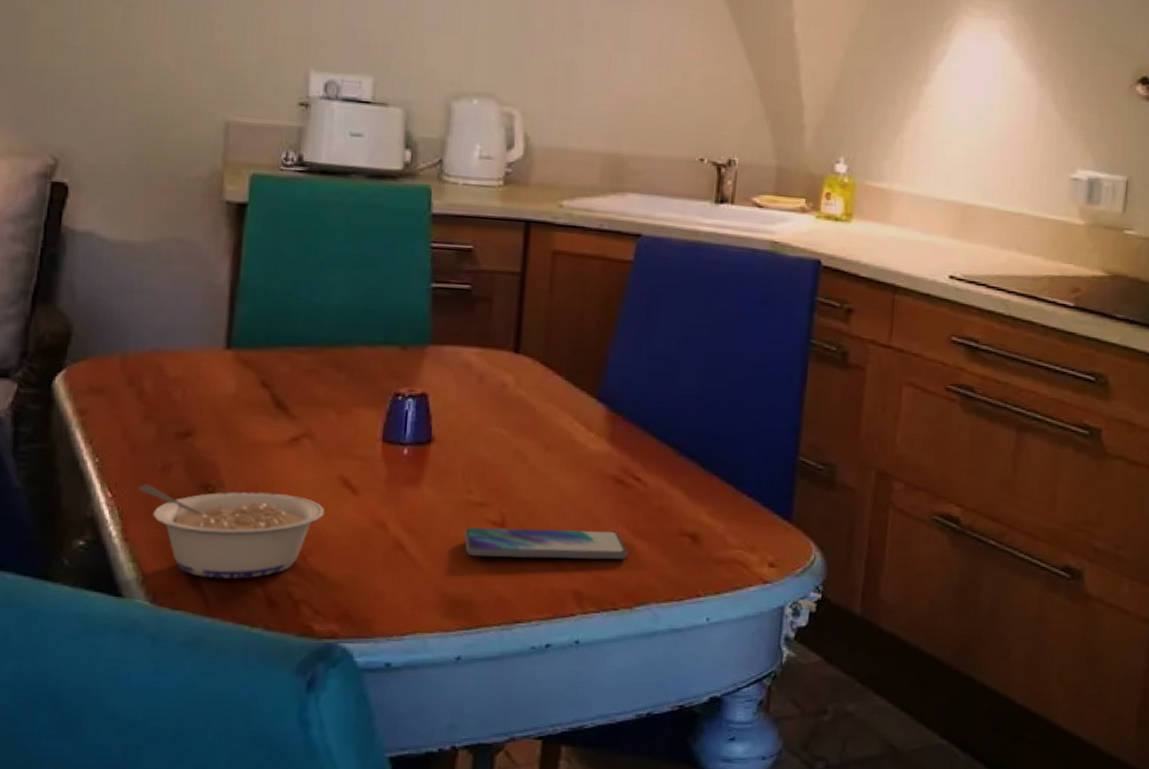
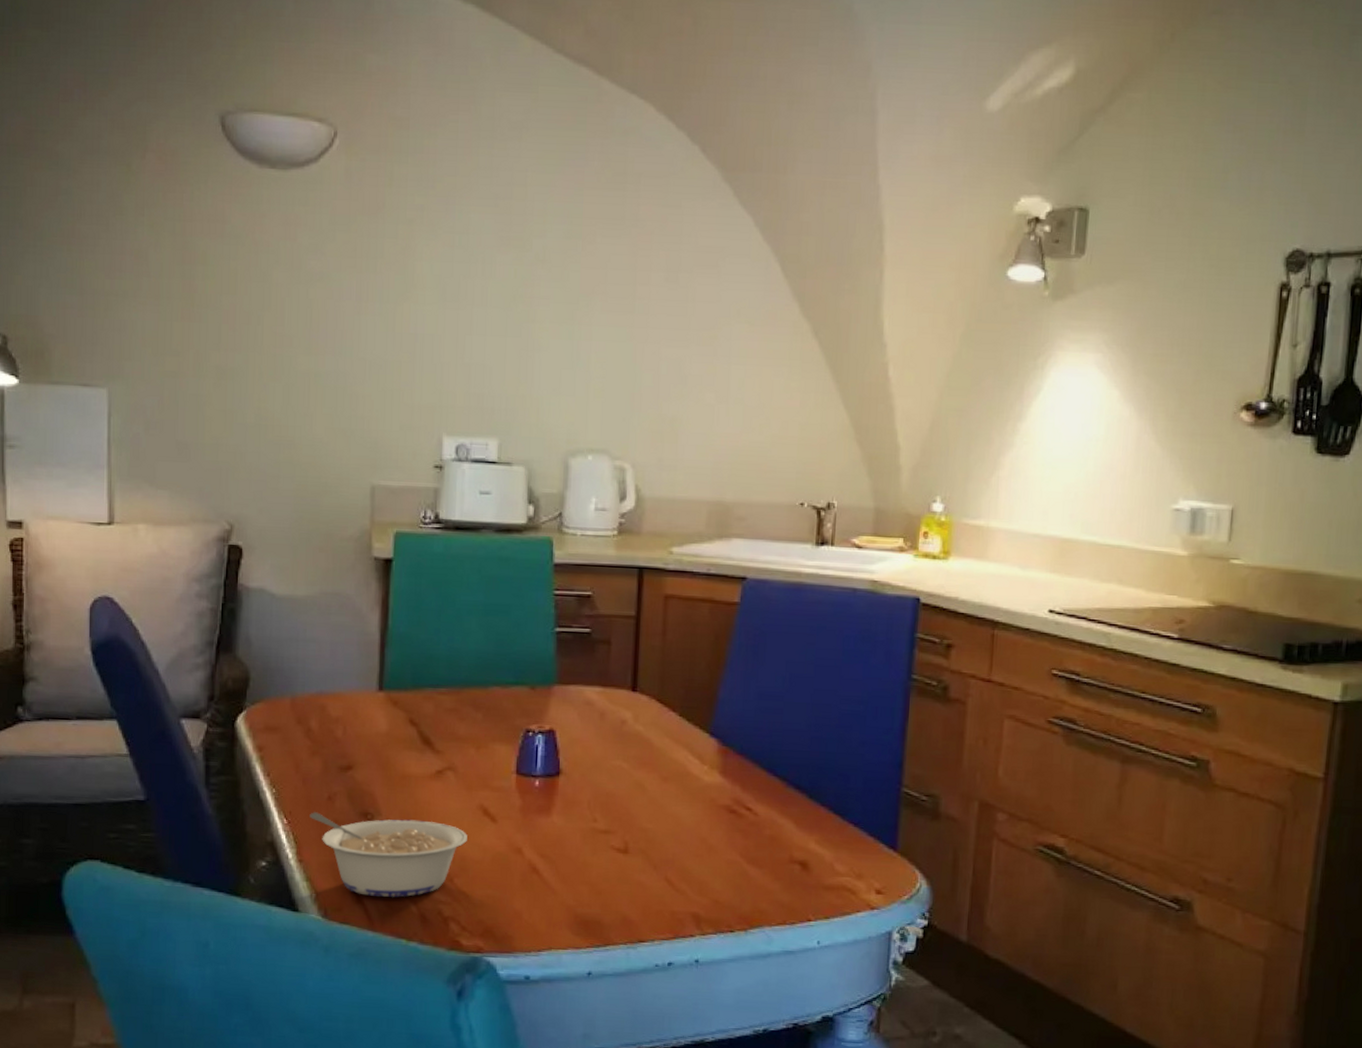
smartphone: present [464,526,628,561] -> none [591,852,742,886]

